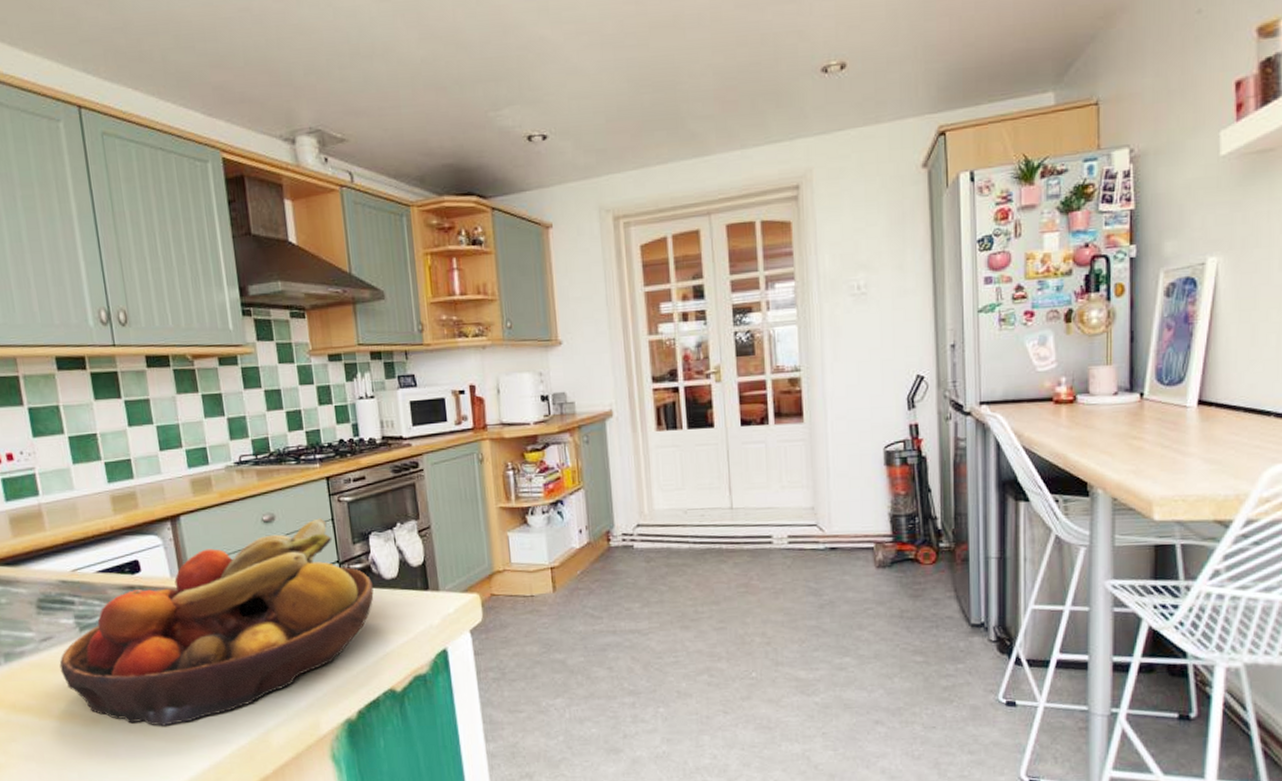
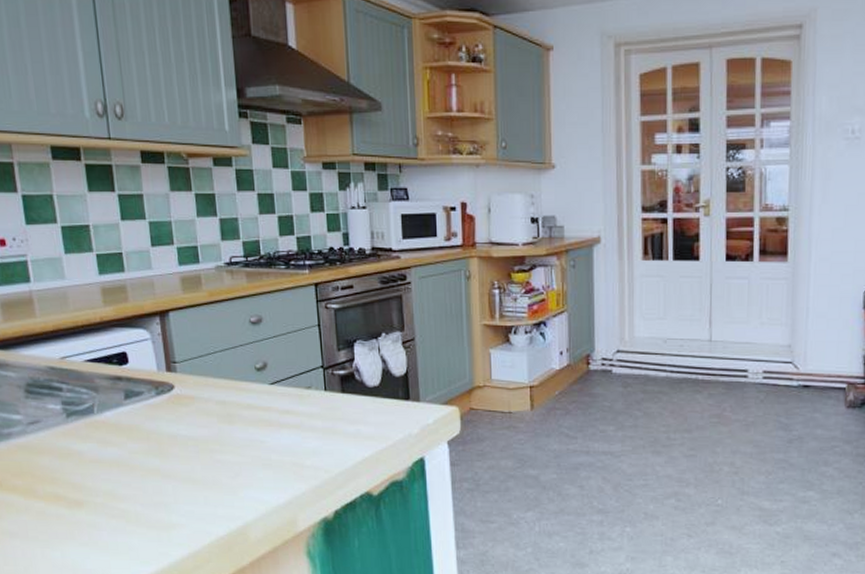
fruit bowl: present [59,518,374,726] -> none [46,323,356,513]

